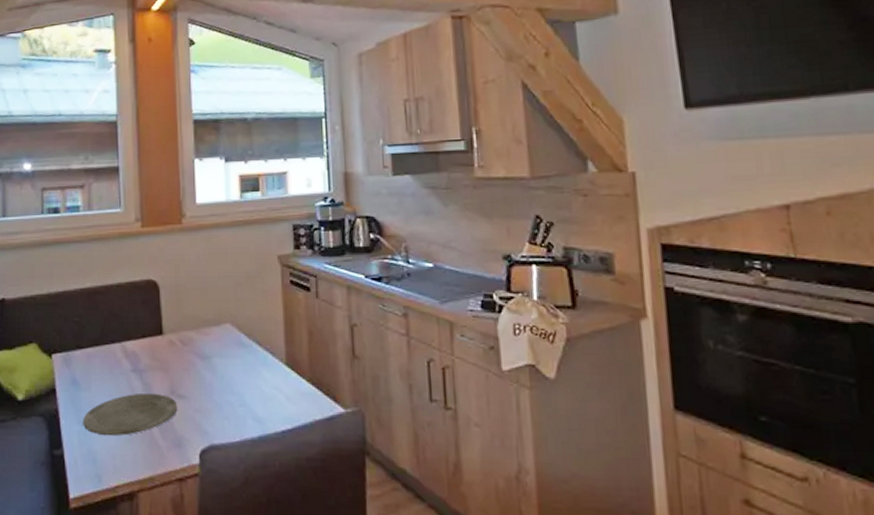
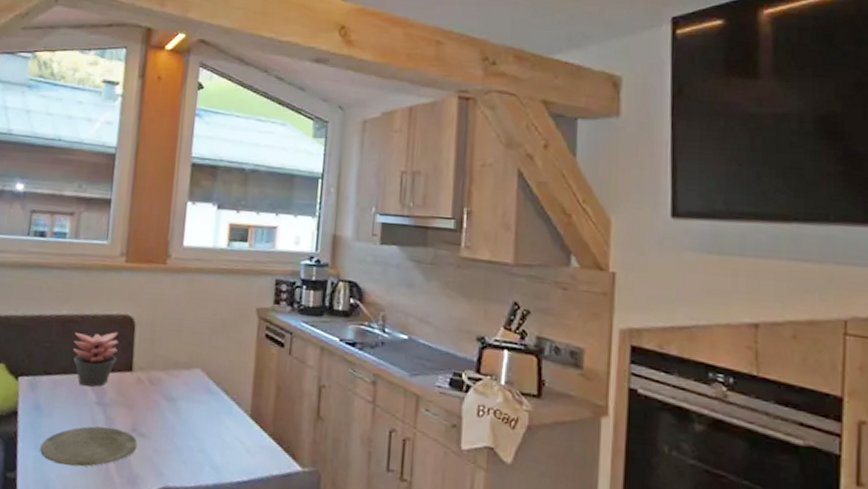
succulent plant: none [101,298,147,355] -> present [73,332,119,387]

